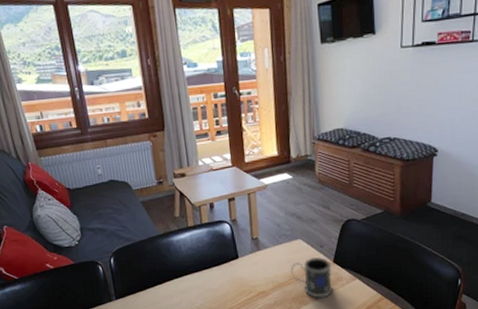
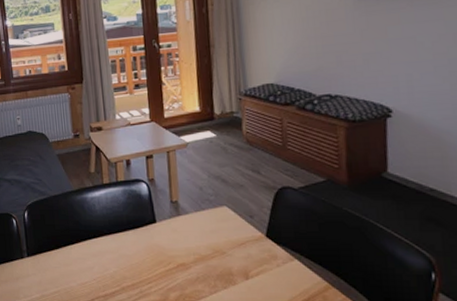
mug: present [290,256,333,298] -> none [214,228,267,278]

